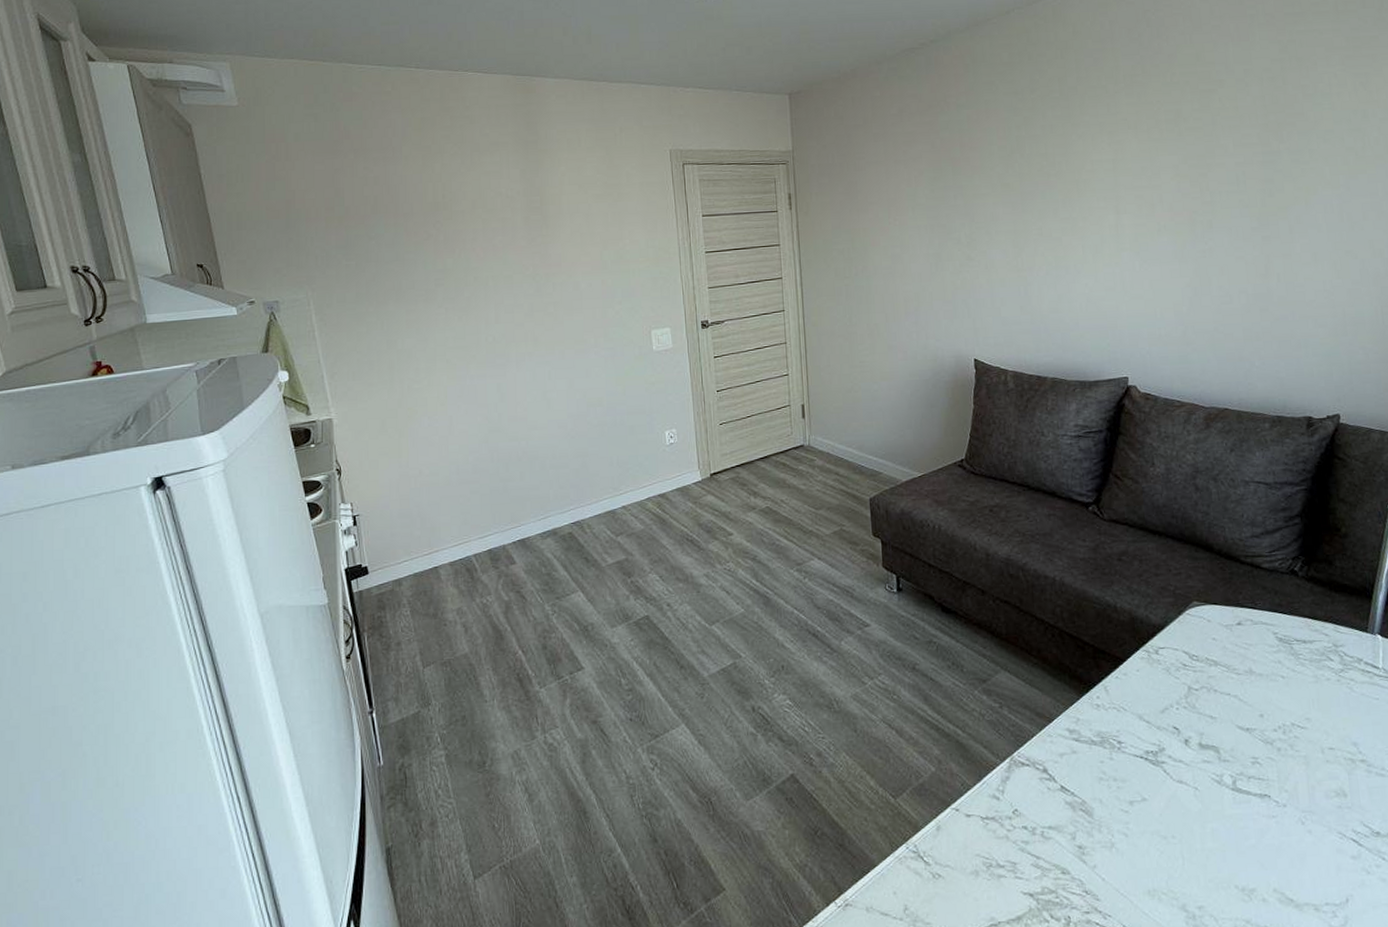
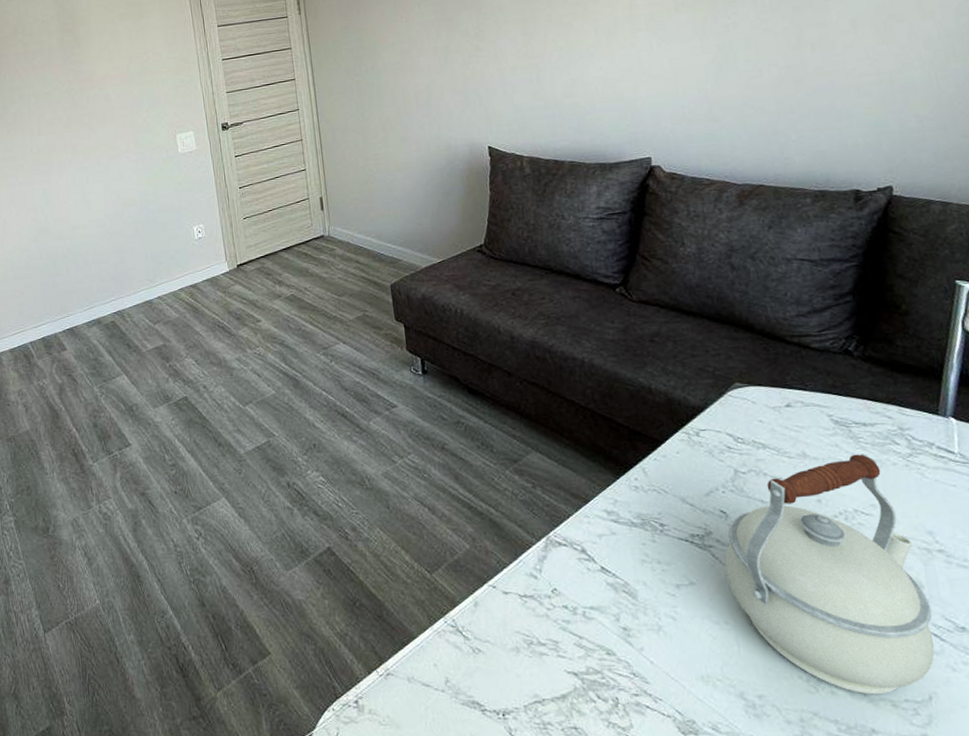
kettle: none [1175,669,1353,901] -> present [724,454,935,695]

